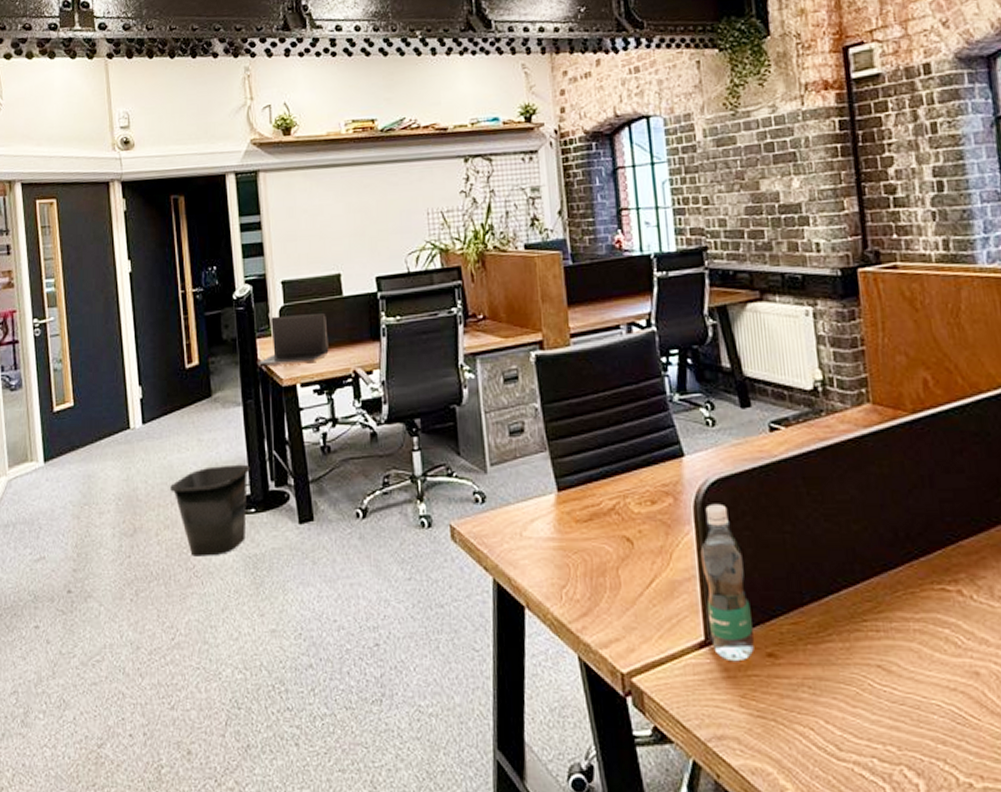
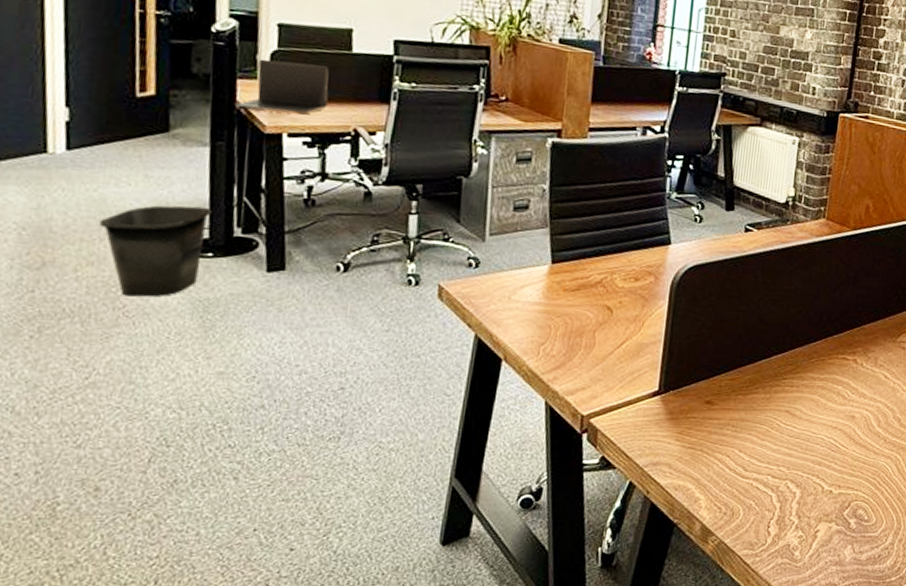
bottle: present [700,503,754,660] -> none [663,284,704,406]

